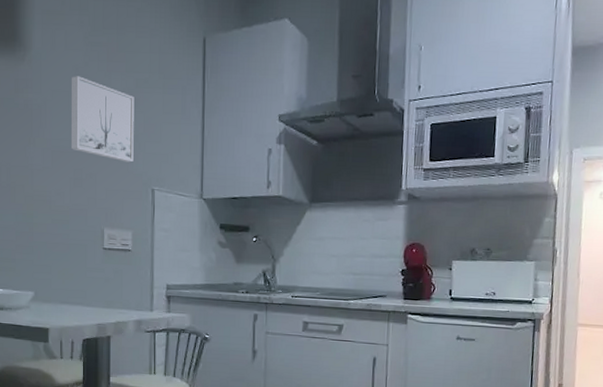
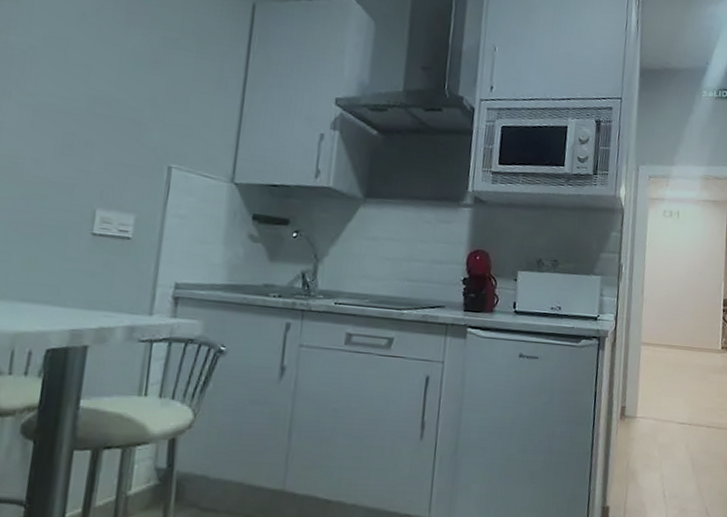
wall art: present [70,76,134,163] -> none [62,23,158,133]

